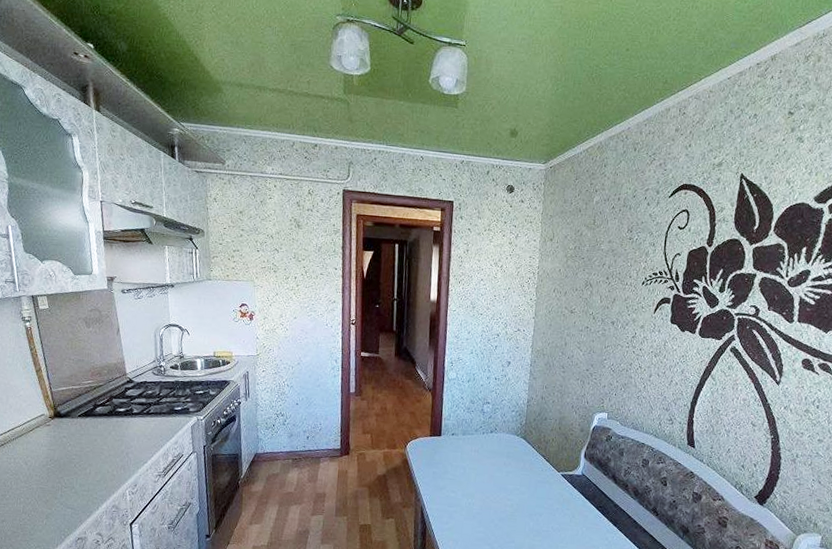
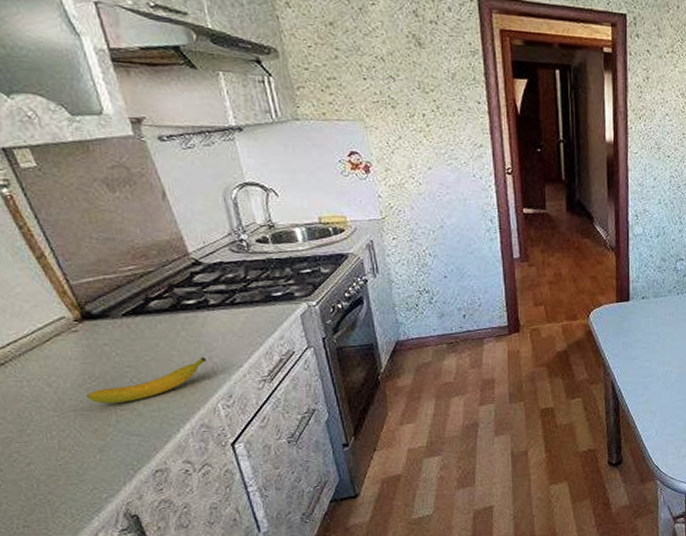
banana: none [46,453,124,482] -> present [87,357,206,404]

